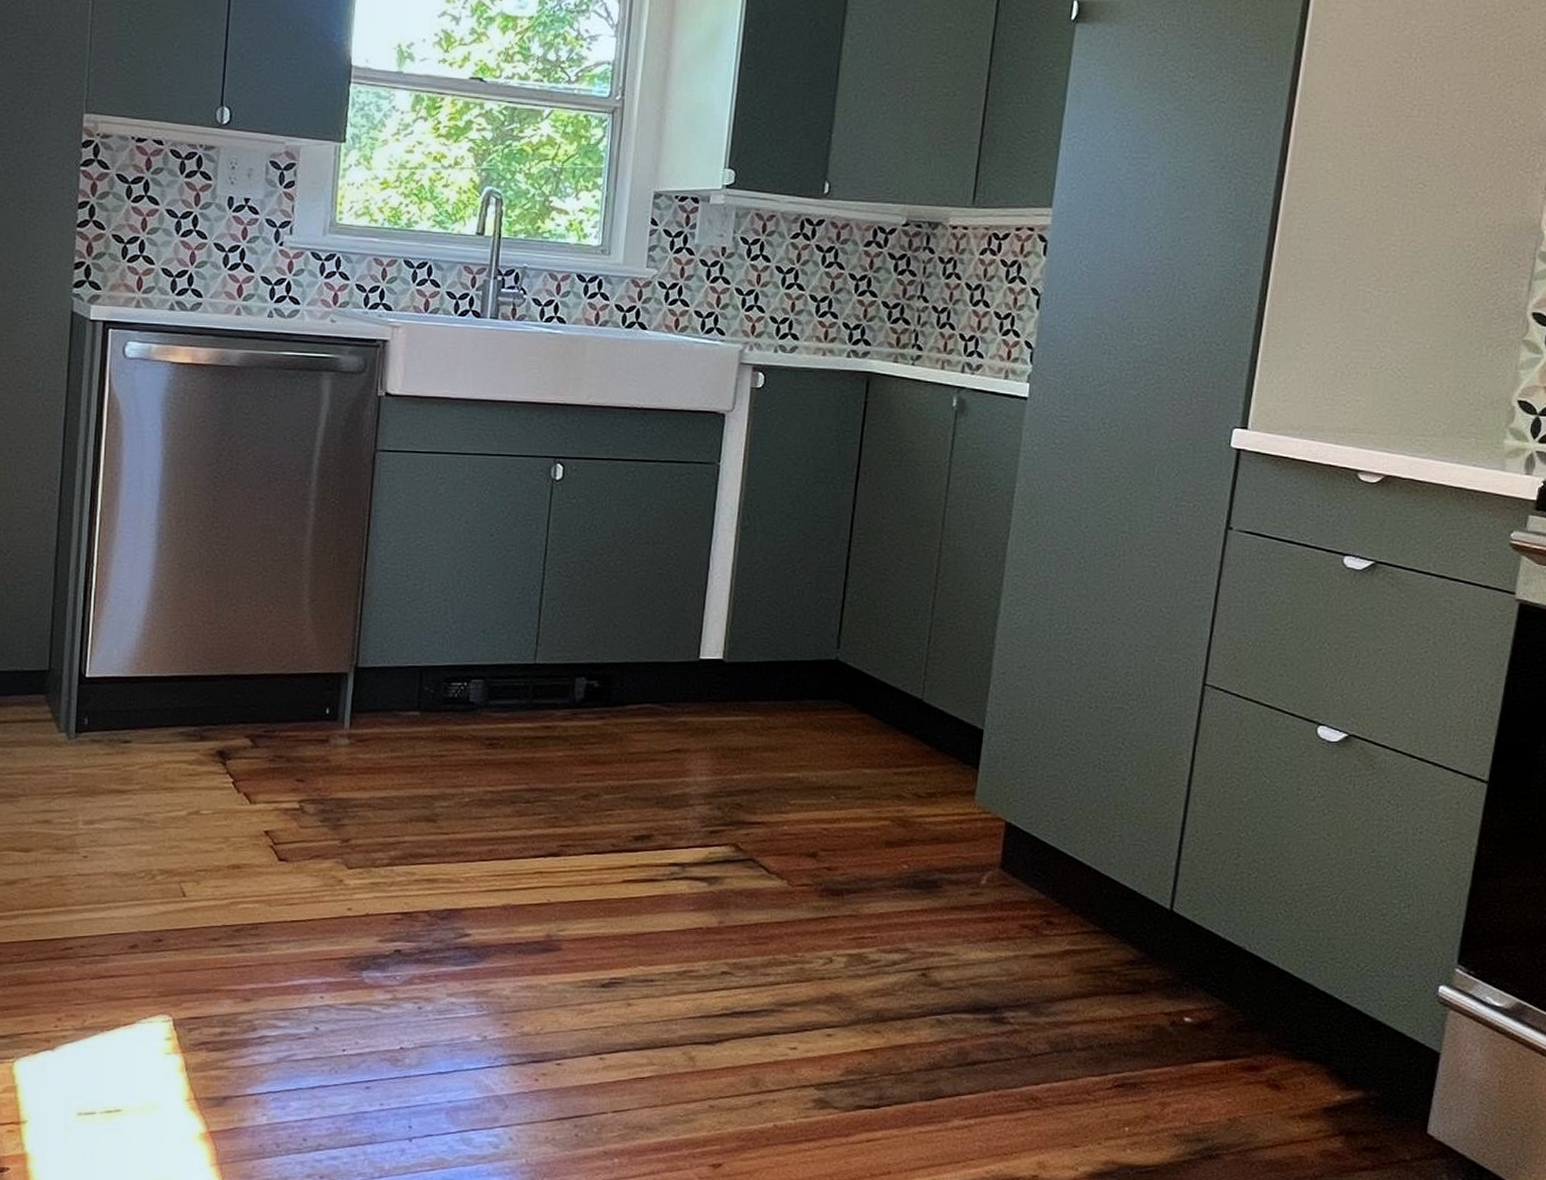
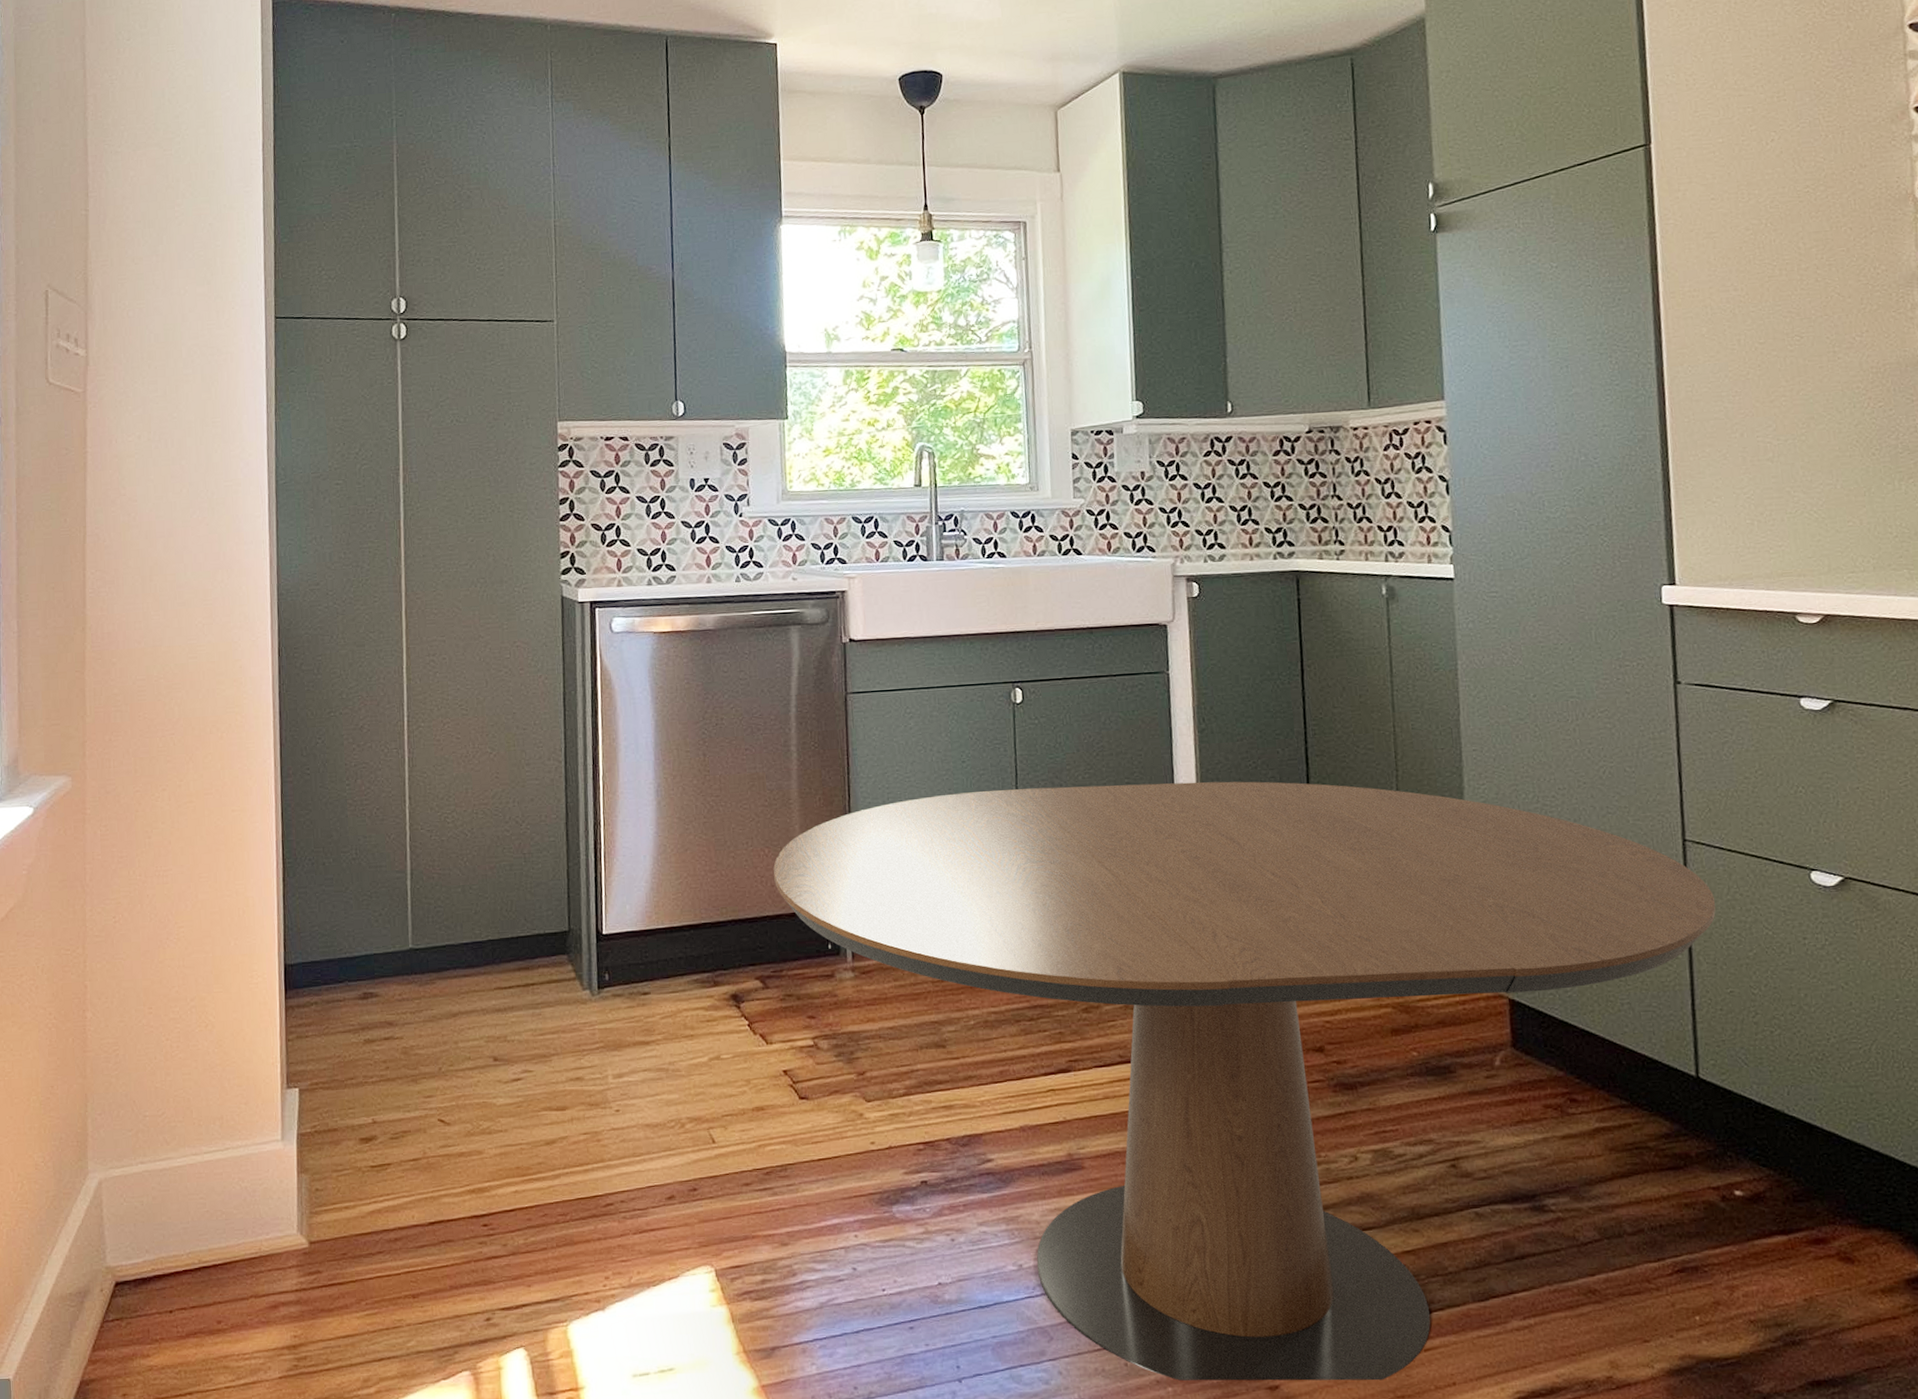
dining table: none [276,567,1223,1165] -> present [773,781,1716,1381]

